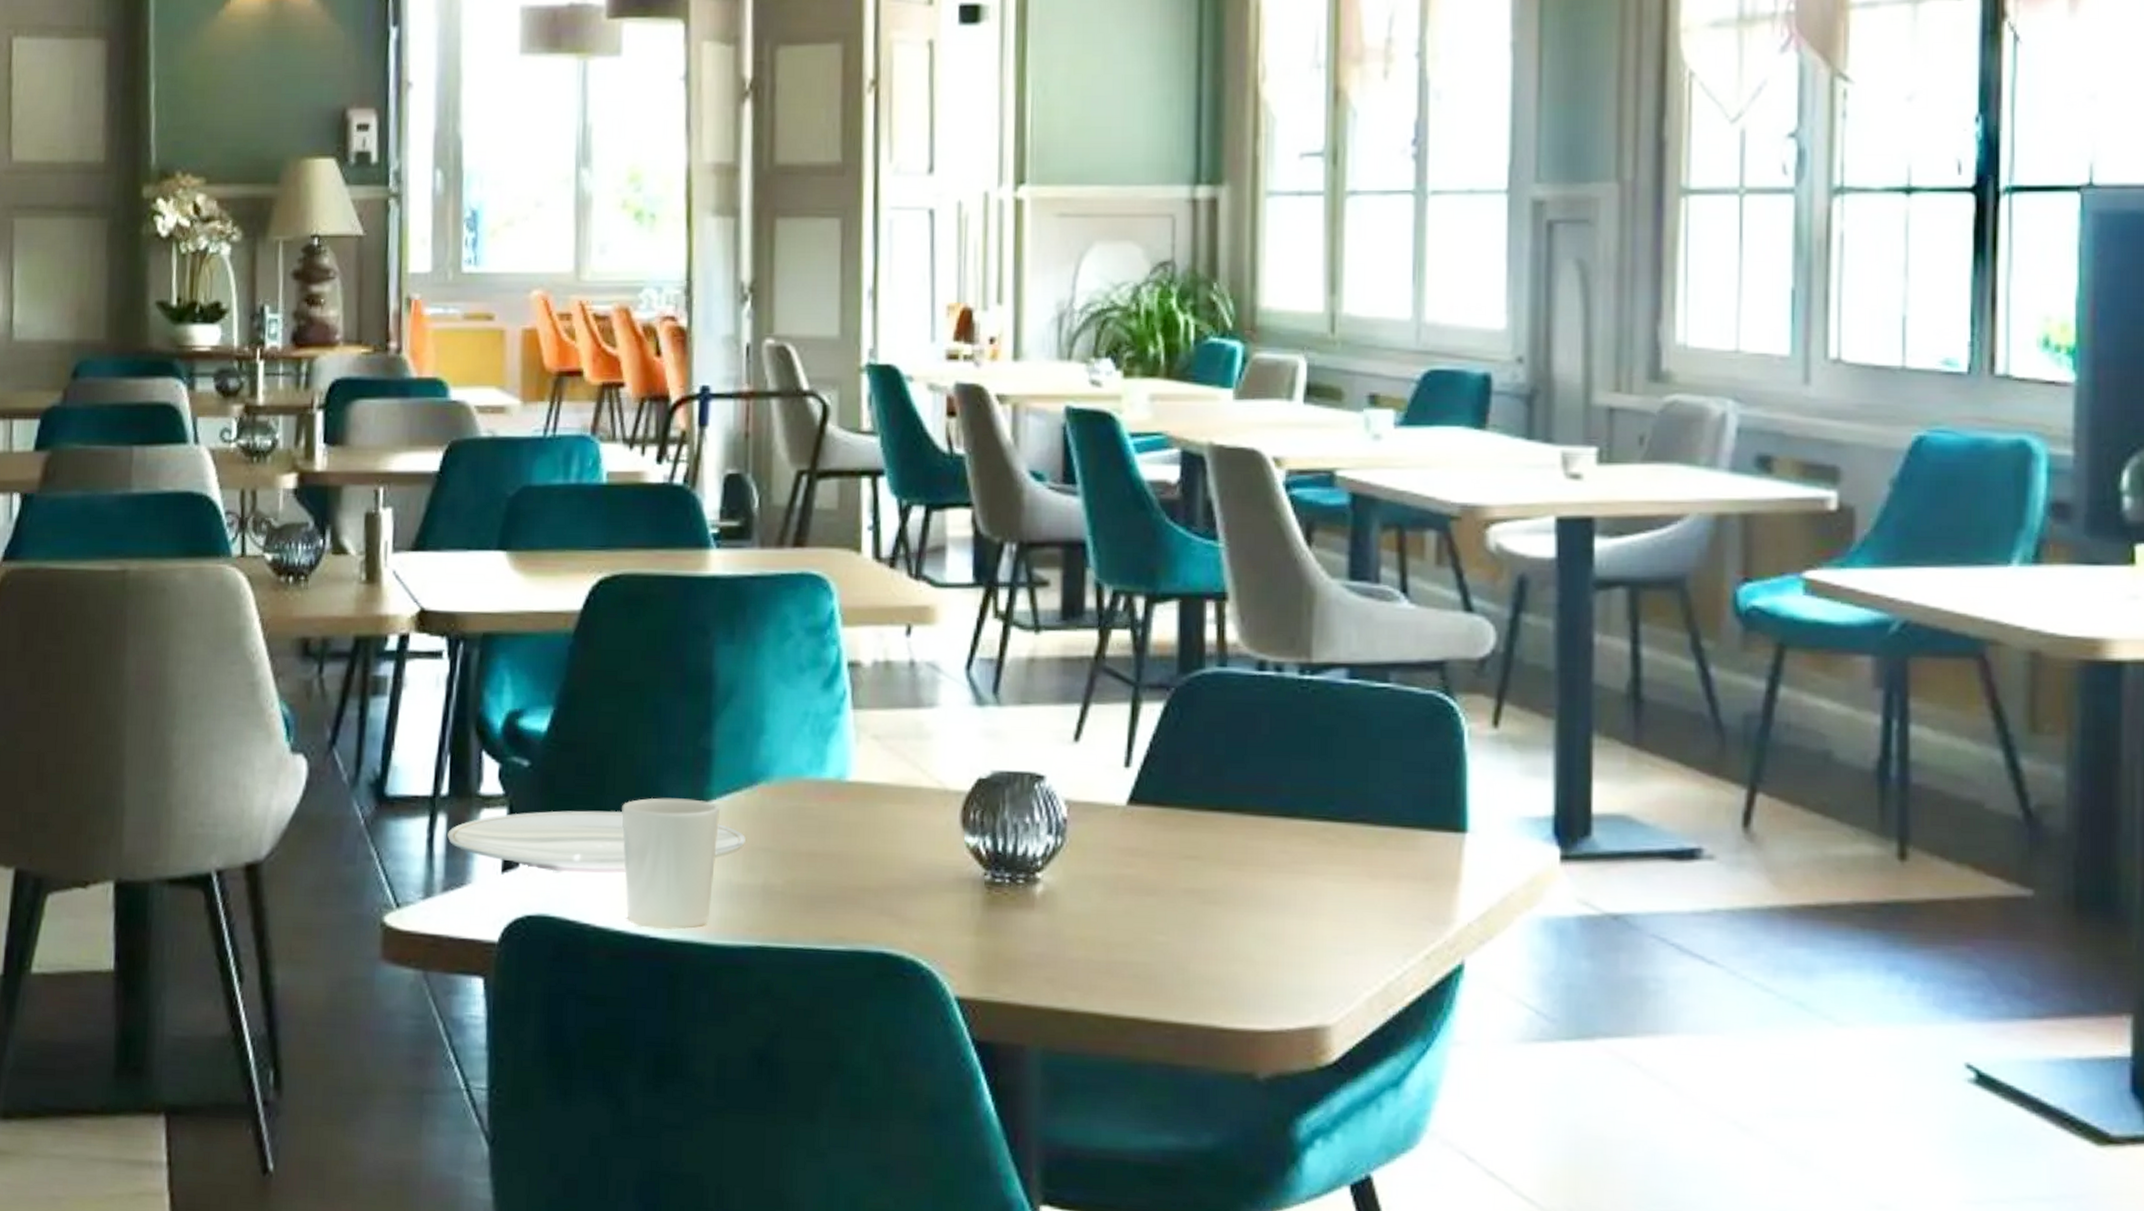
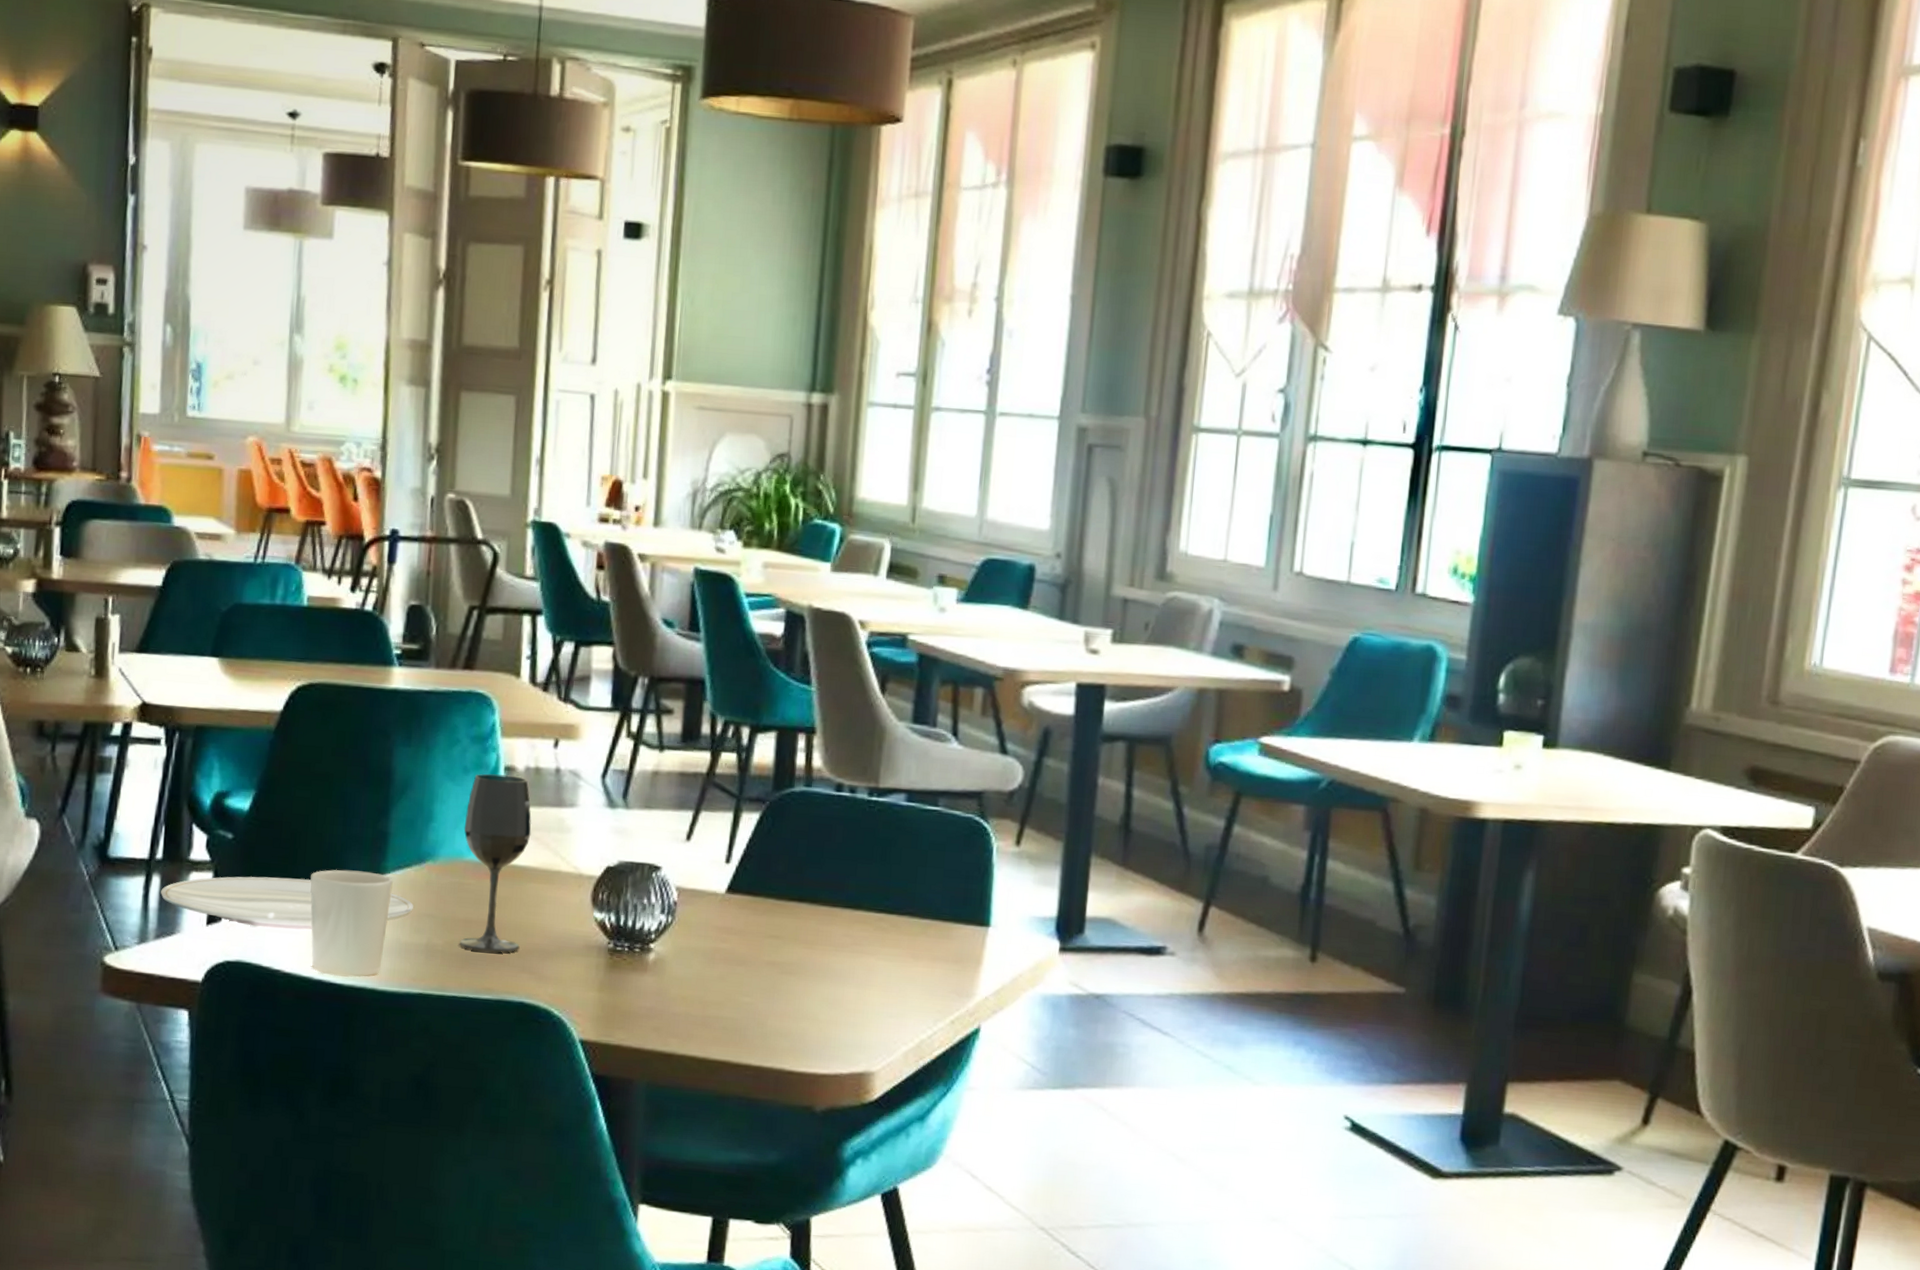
wine glass: none [802,672,884,892] -> present [459,774,531,953]

